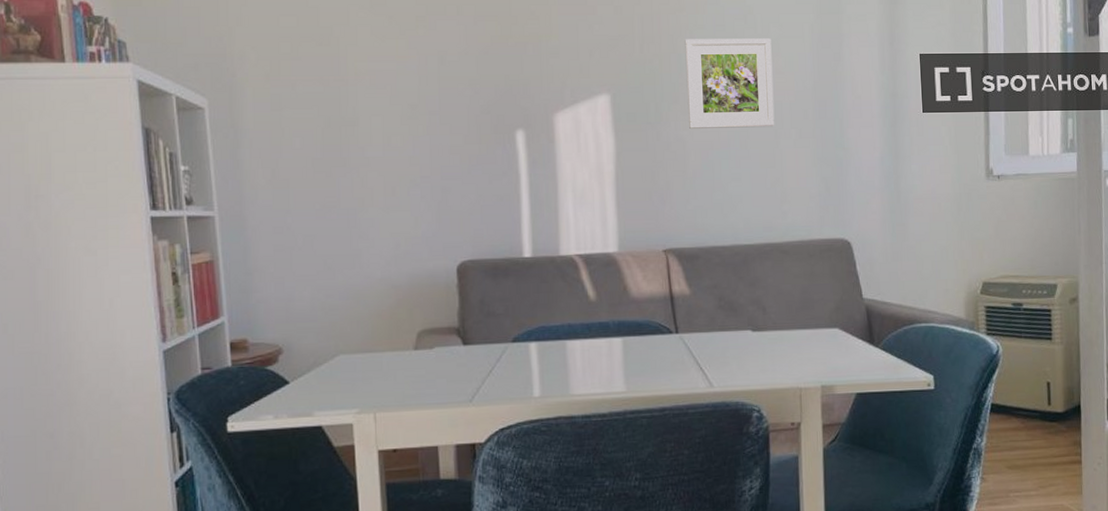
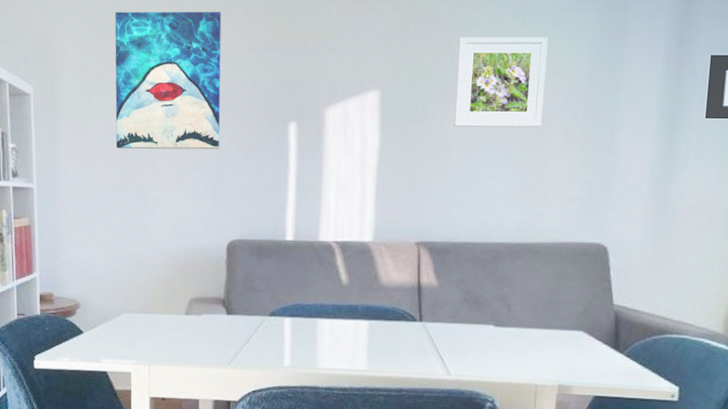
wall art: none [304,13,440,167] -> present [114,11,222,150]

